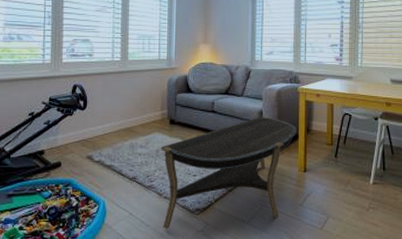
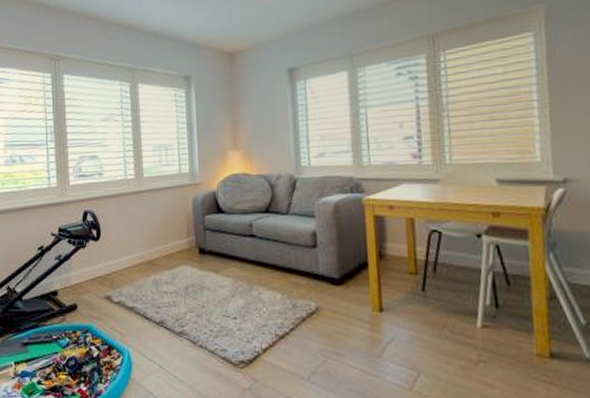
coffee table: present [161,116,296,229] -> none [191,239,365,386]

